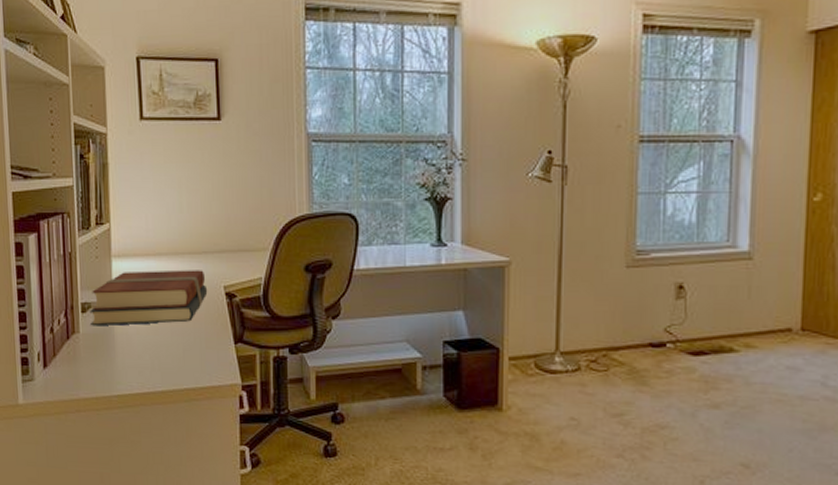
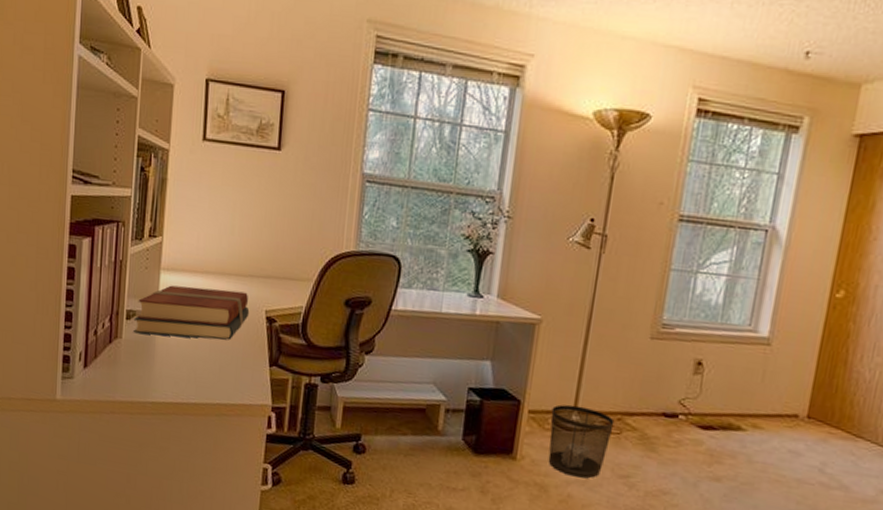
waste bin: none [533,346,600,422] -> present [548,404,615,479]

